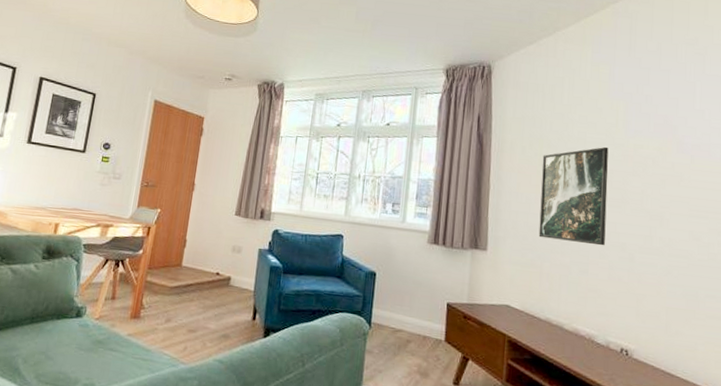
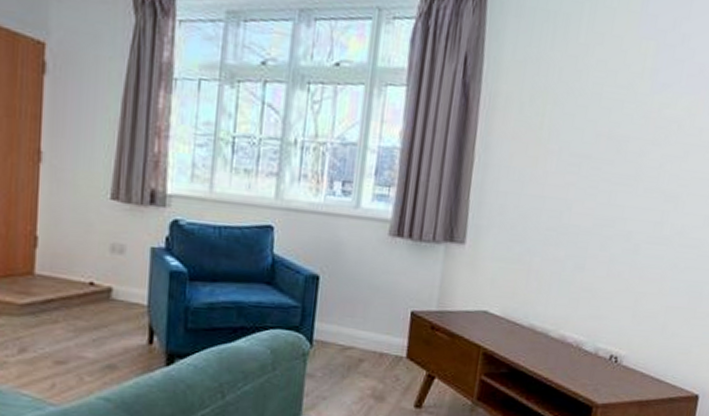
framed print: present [538,146,609,246] -> none [530,105,628,236]

